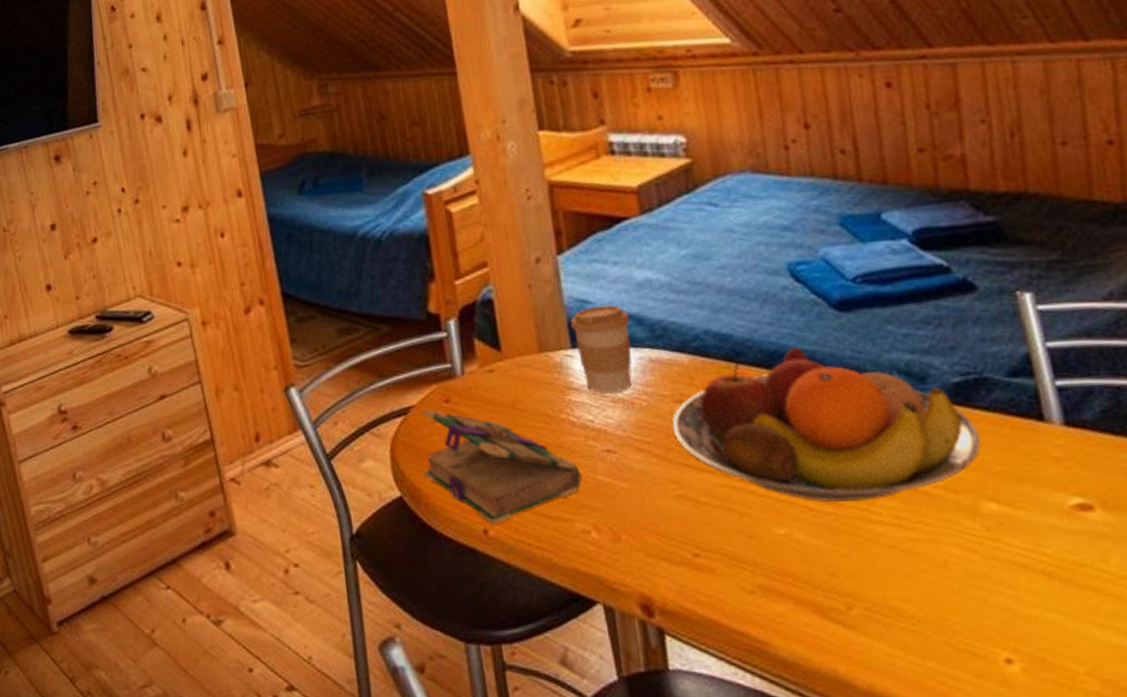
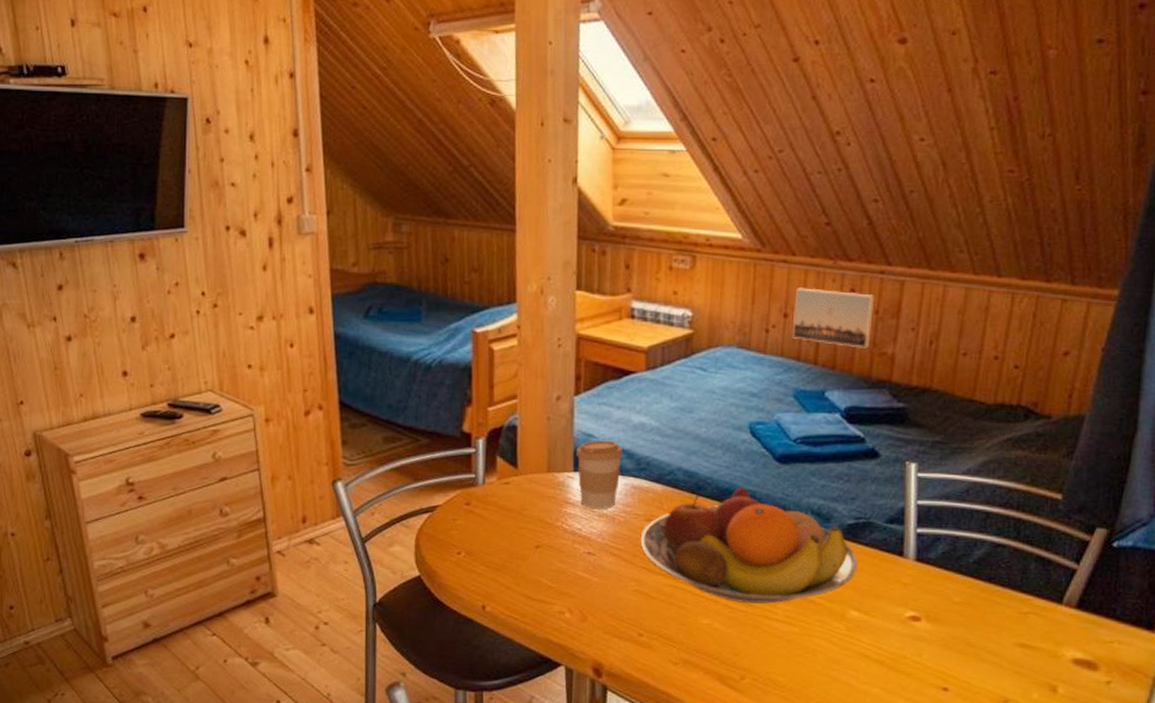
book: present [422,409,582,525] -> none [441,509,565,603]
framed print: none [813,85,928,154] -> present [792,287,876,349]

